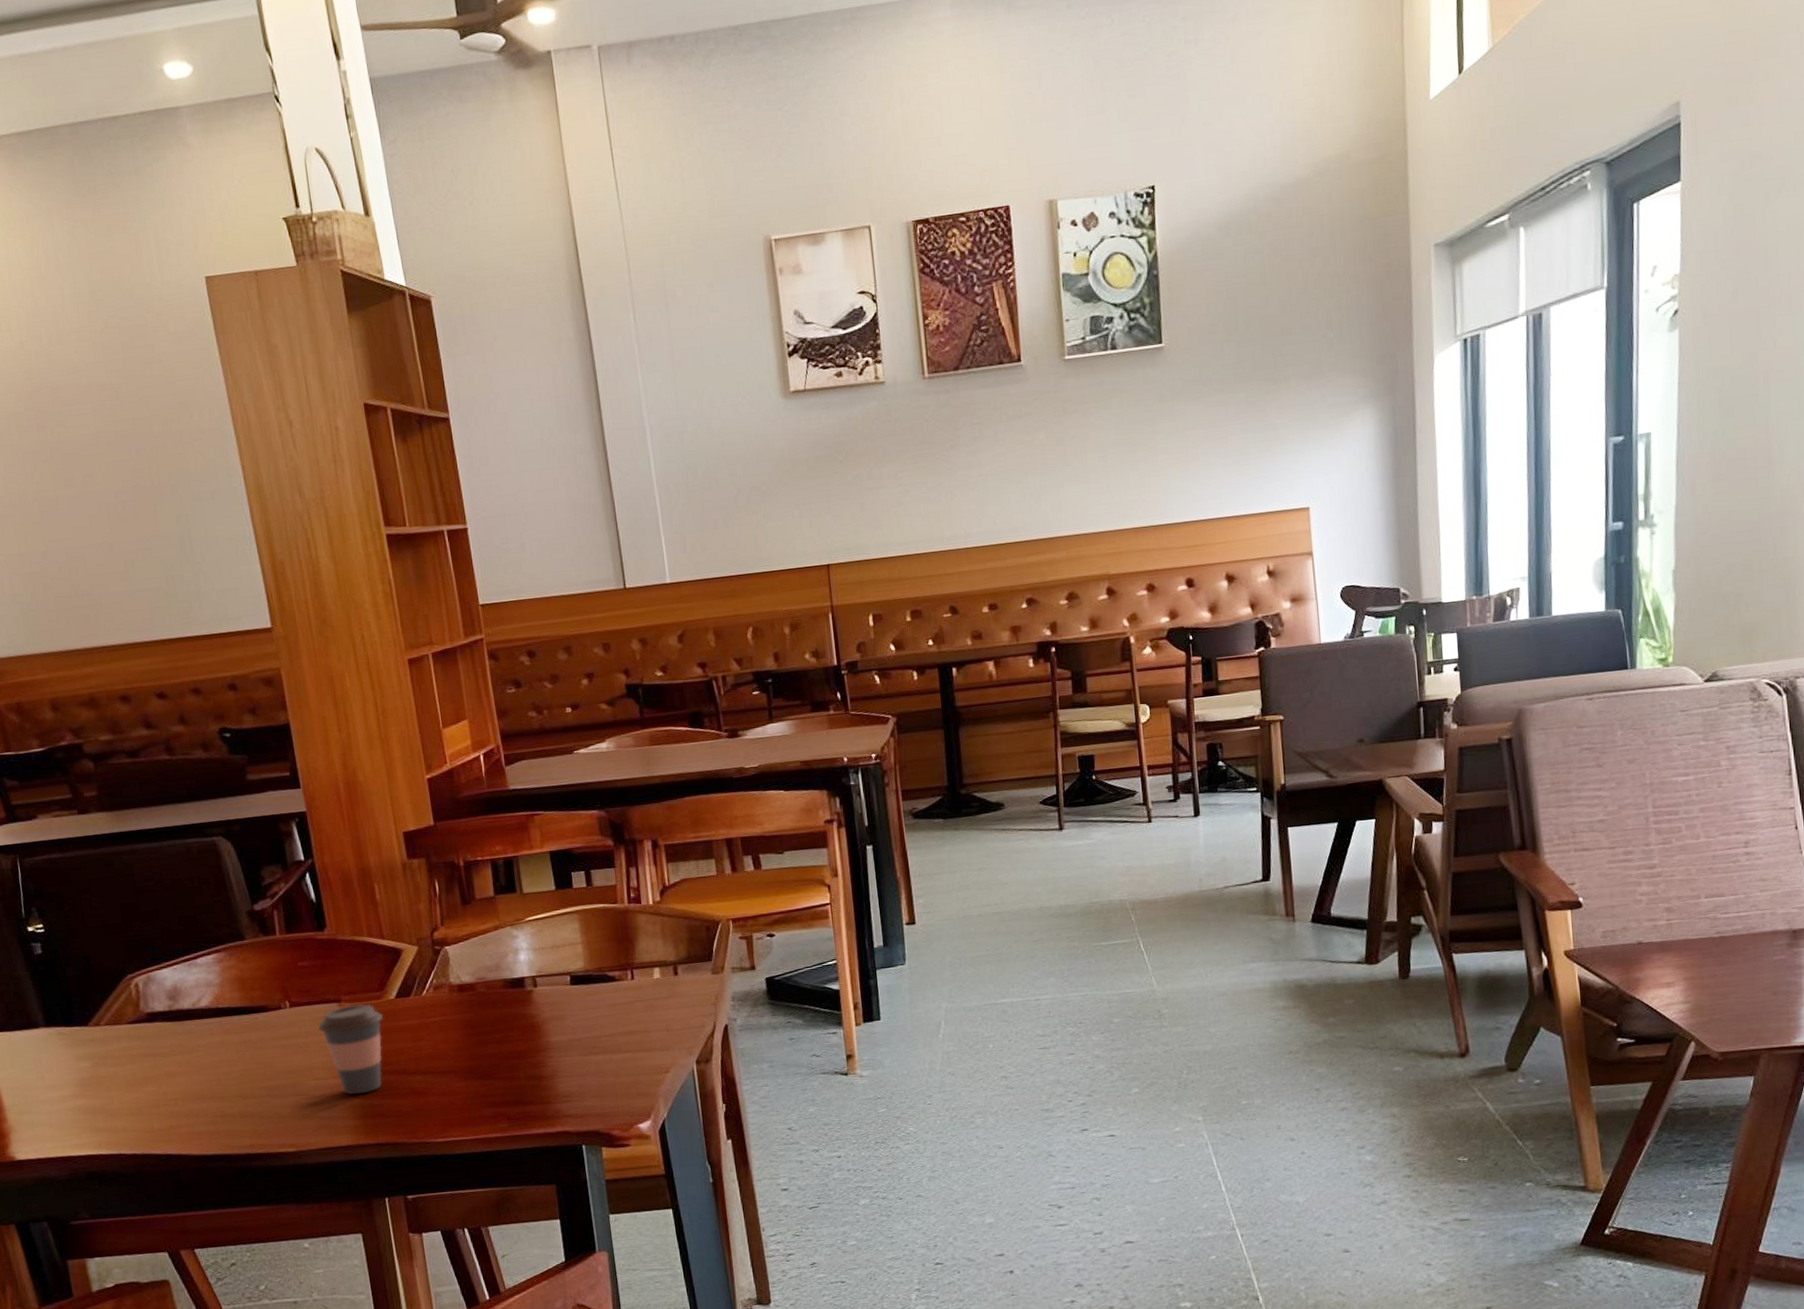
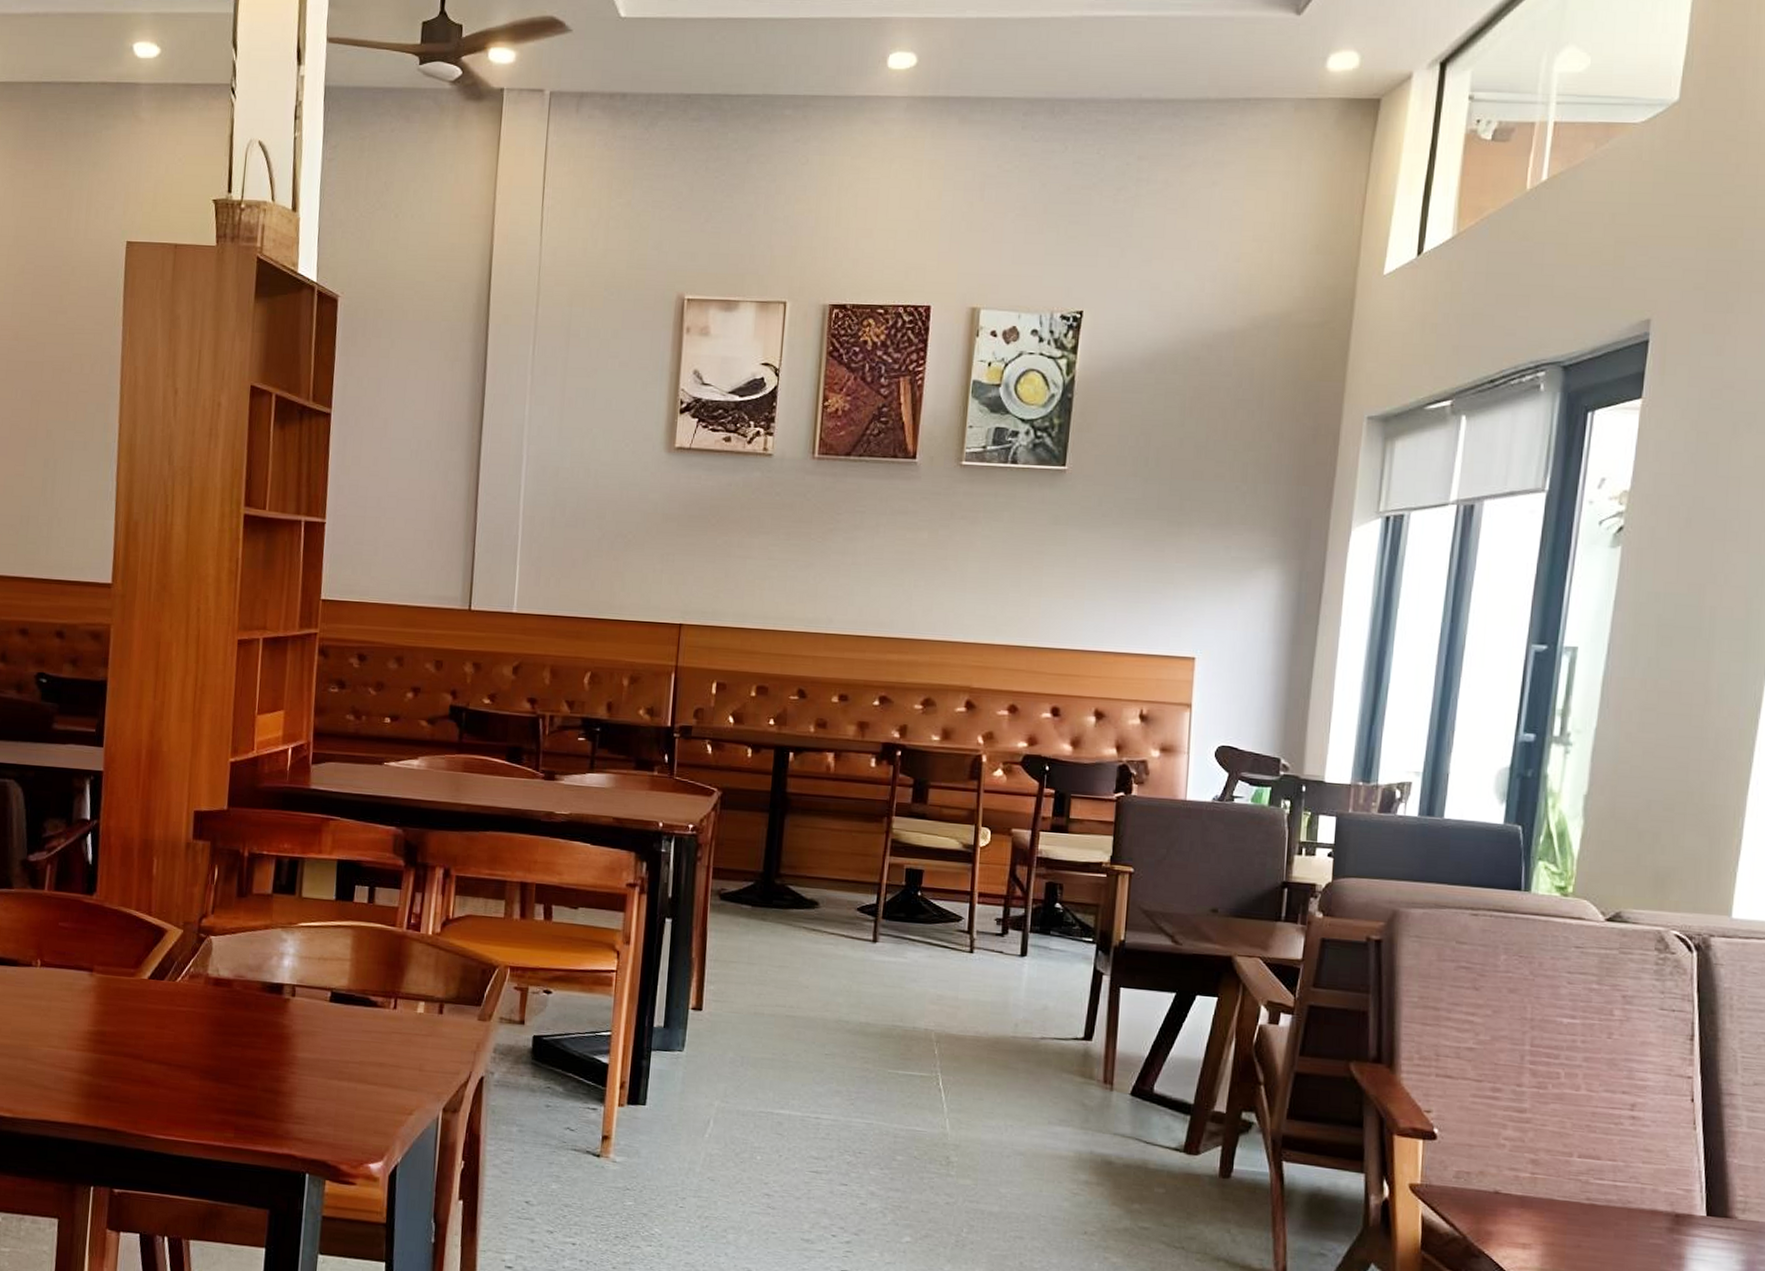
coffee cup: present [318,1004,383,1095] -> none [64,976,132,1072]

